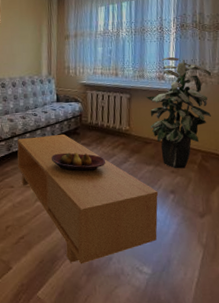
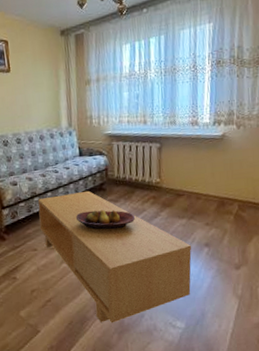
indoor plant: present [145,56,211,169] -> none [177,98,250,221]

